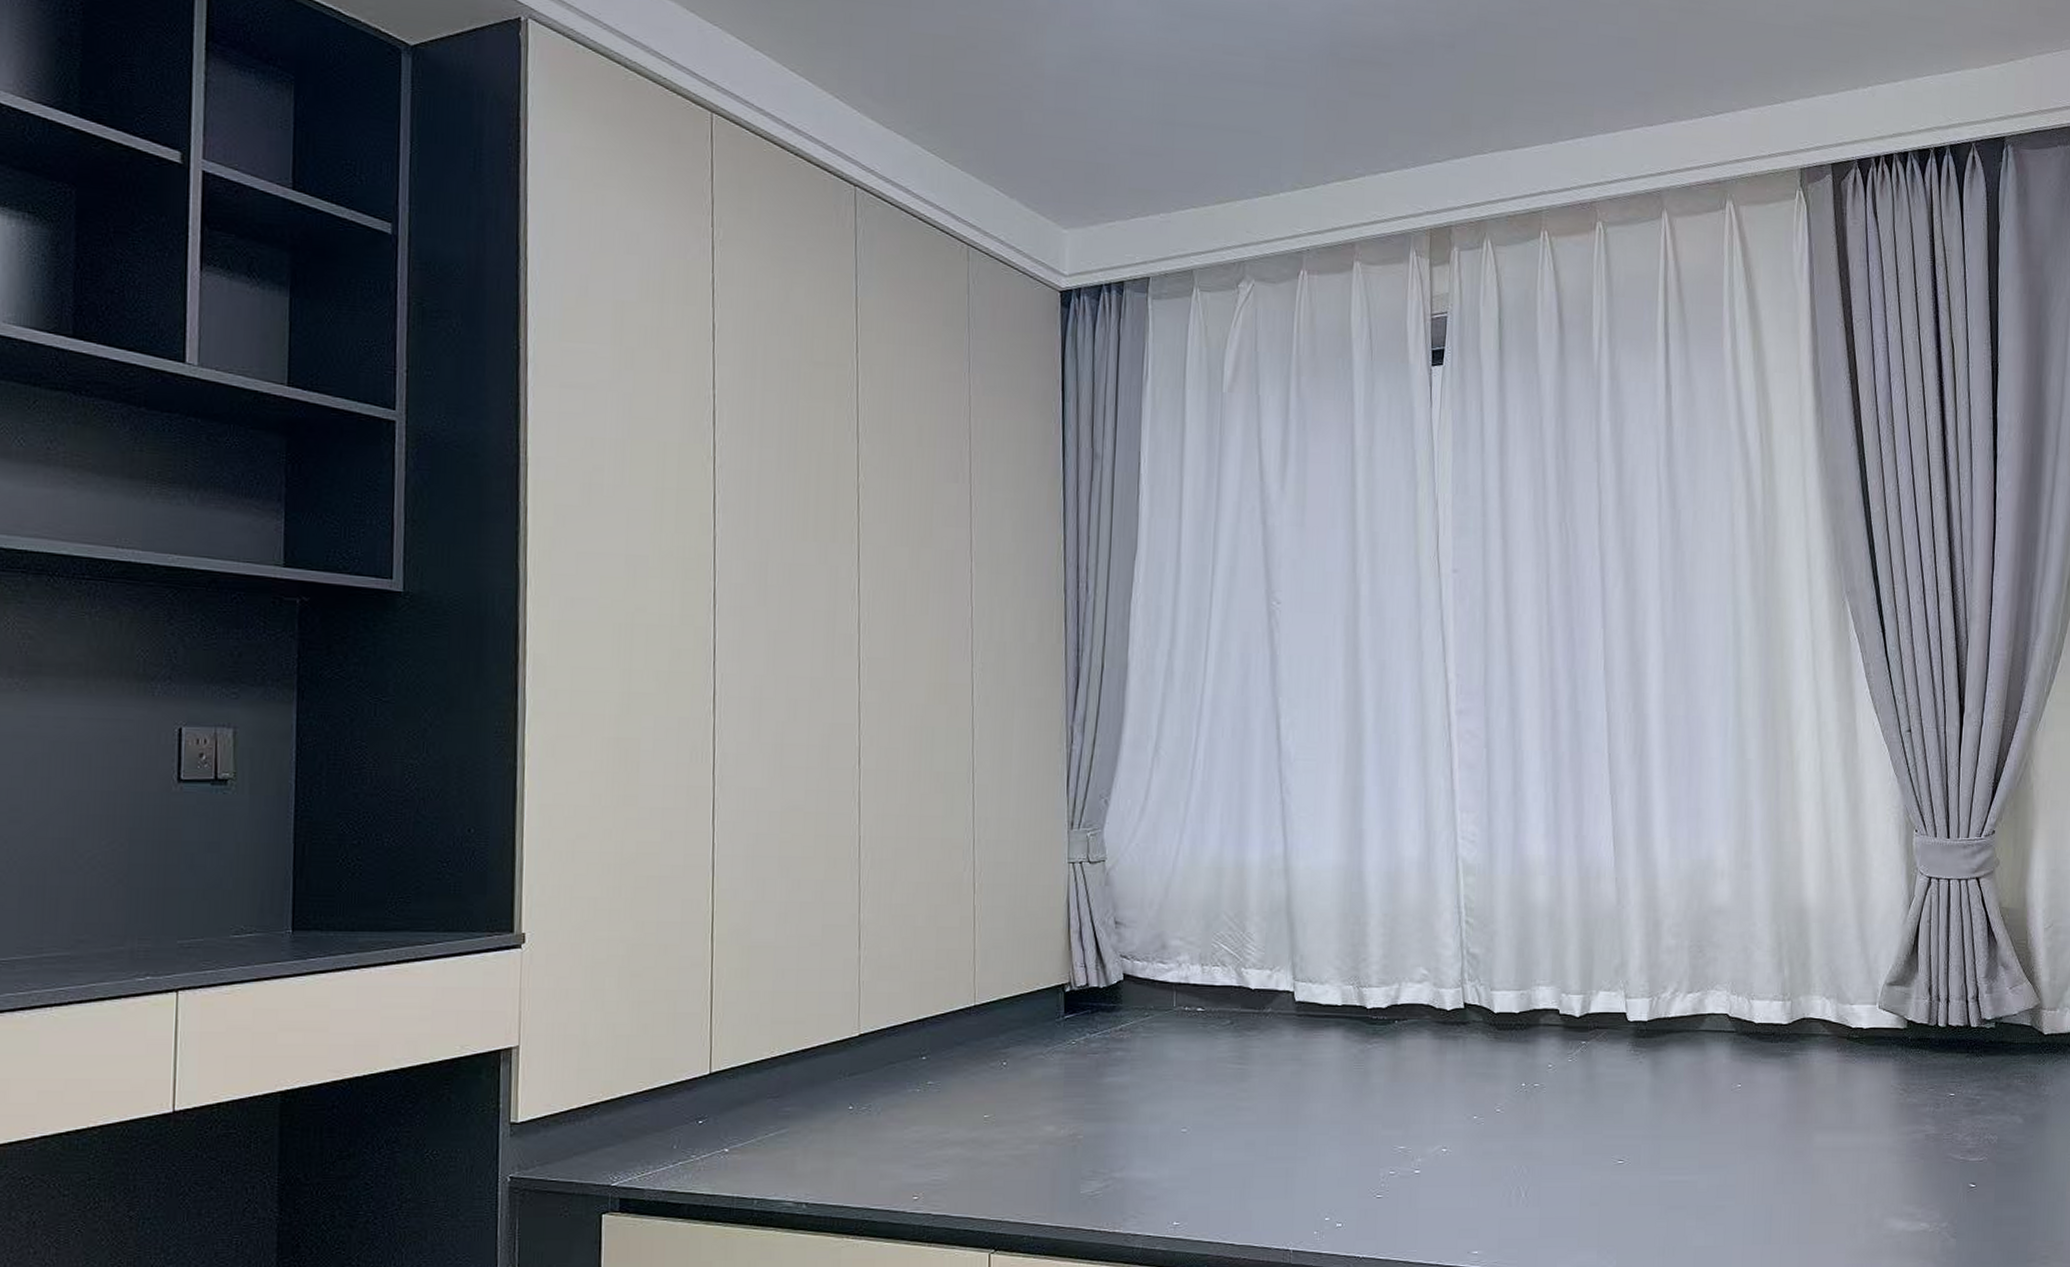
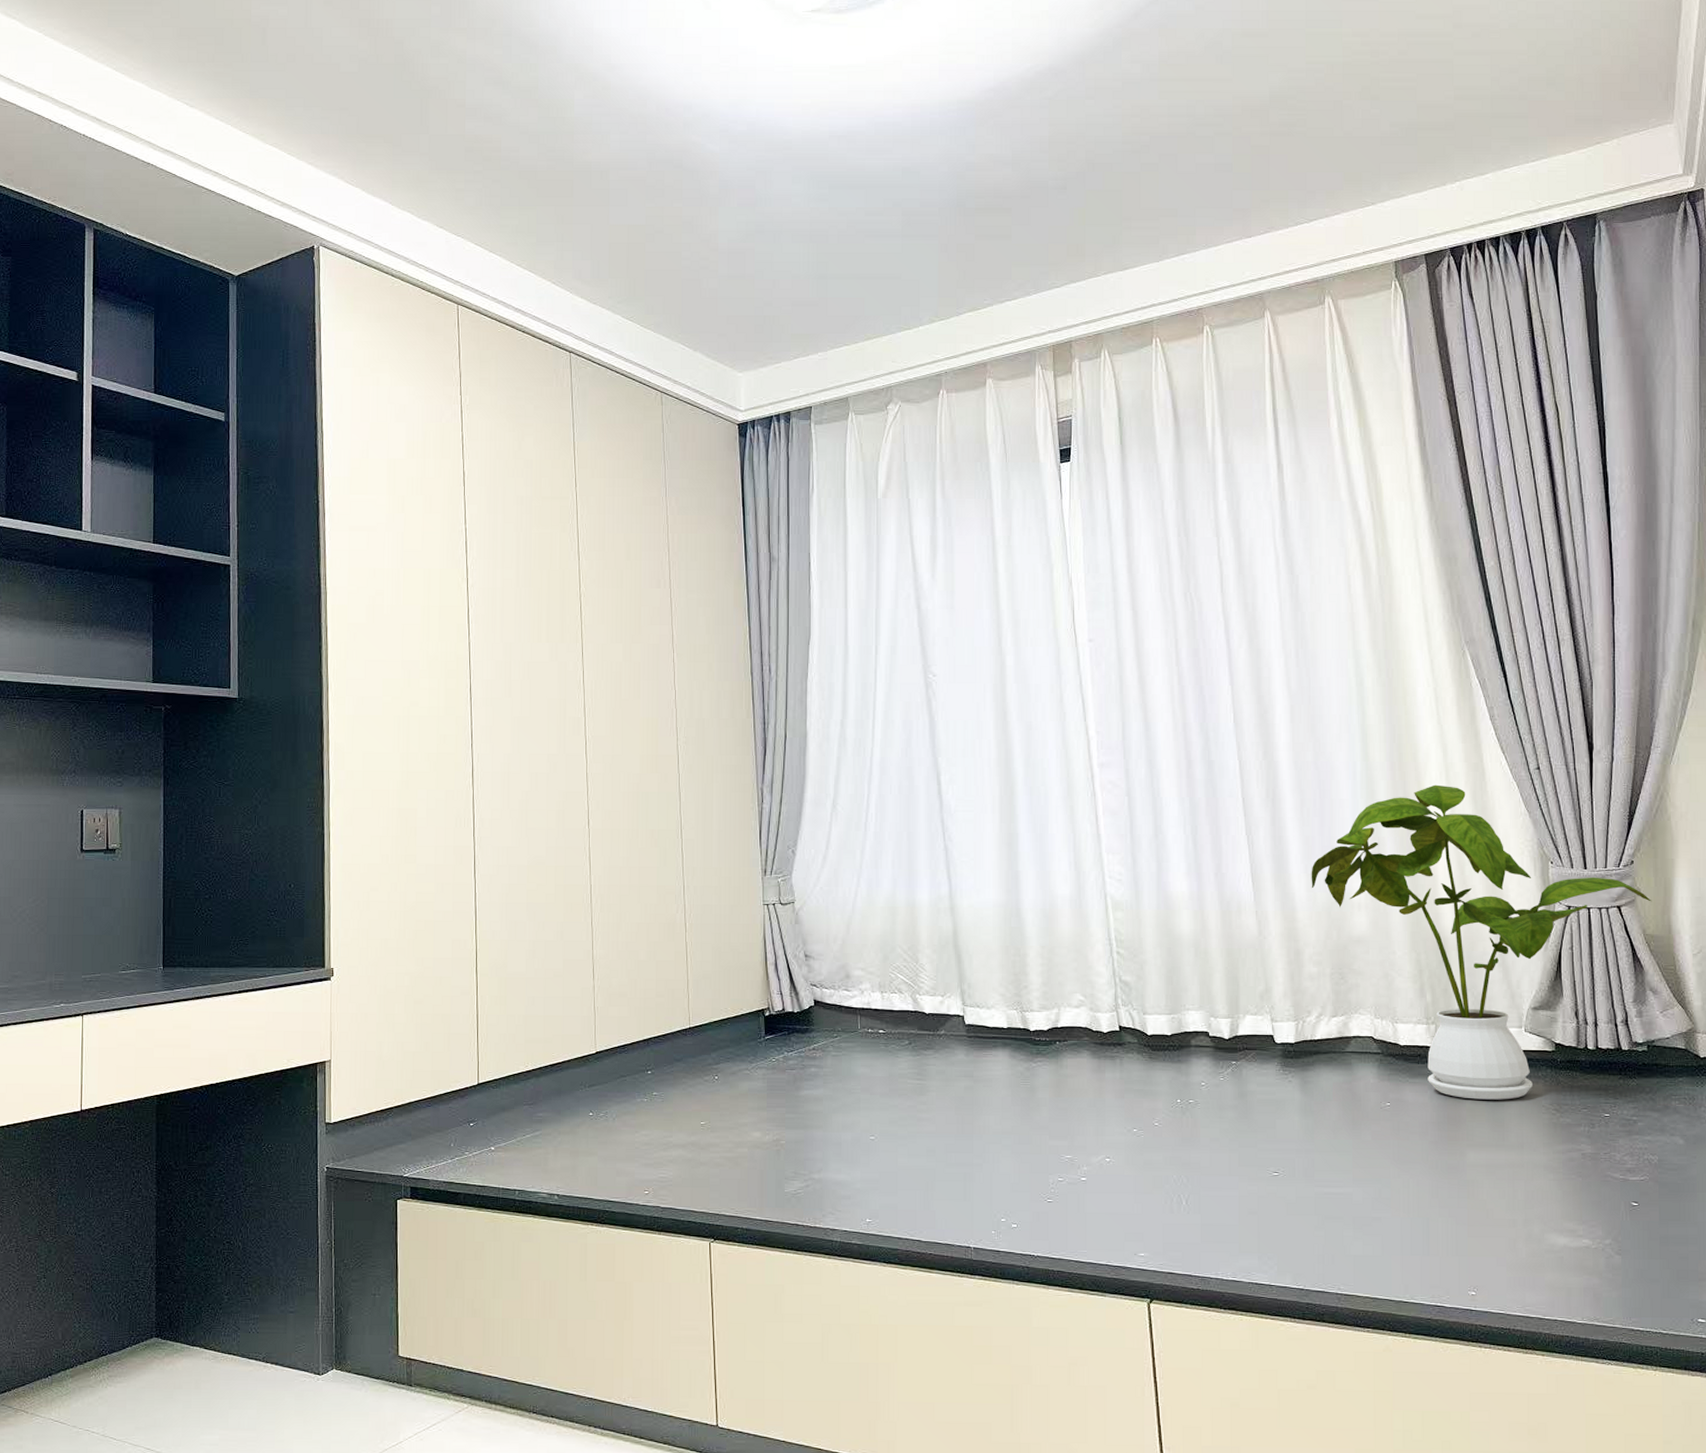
house plant: none [1674,745,2010,1080] -> present [1311,784,1652,1100]

